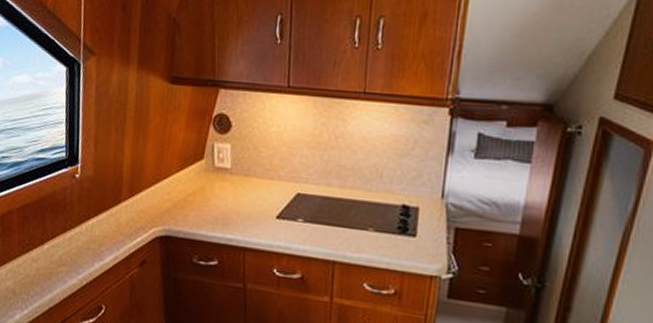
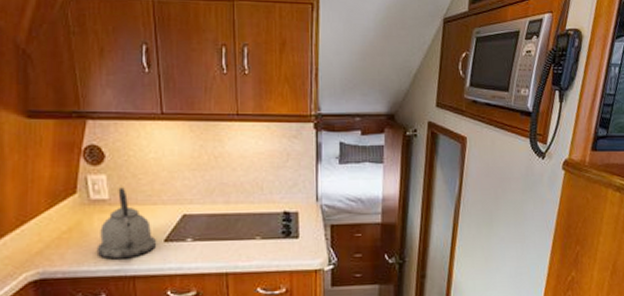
kettle: none [214,158,269,229] -> present [96,187,156,259]

